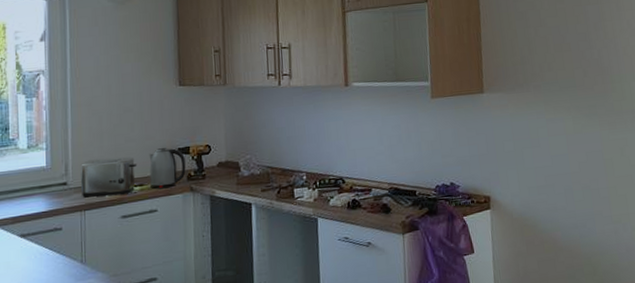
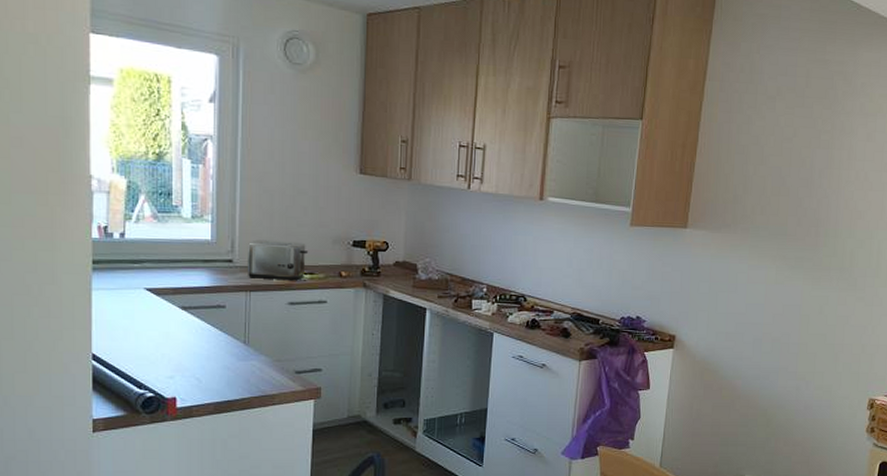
kettle: present [149,148,186,190] -> none [321,238,360,281]

